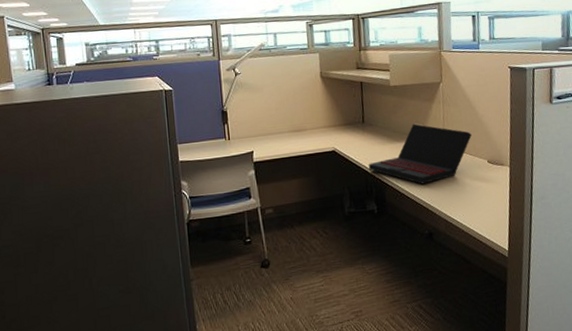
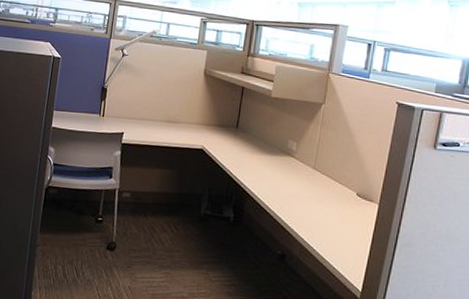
laptop: present [368,123,472,185] -> none [232,139,345,203]

